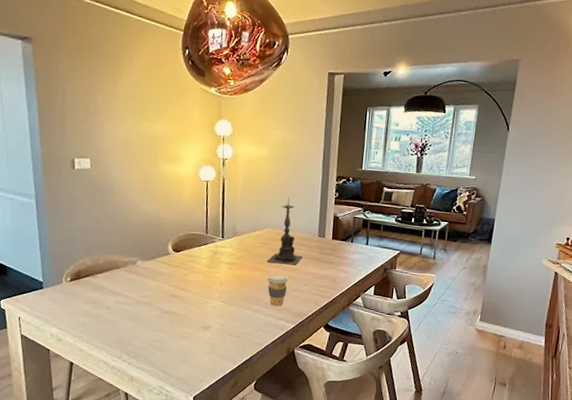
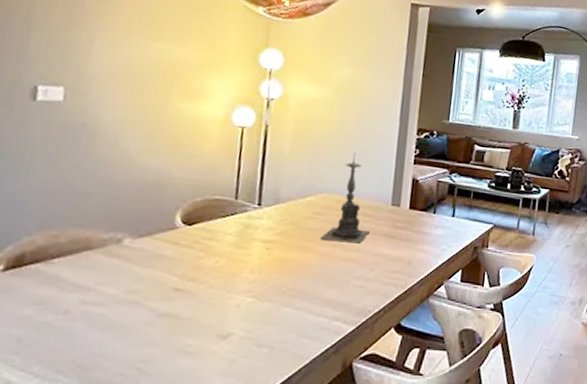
coffee cup: present [266,273,288,306] -> none [318,255,349,301]

